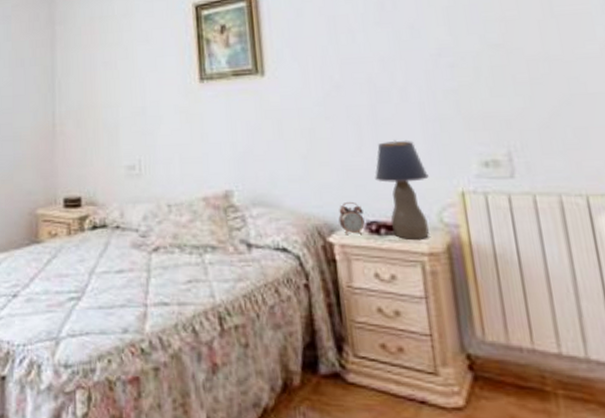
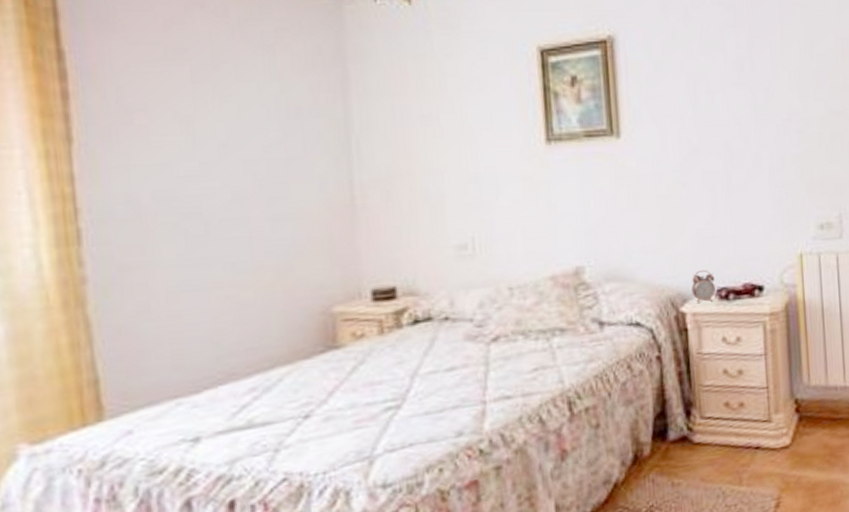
table lamp: present [375,140,429,239] -> none [727,205,774,303]

